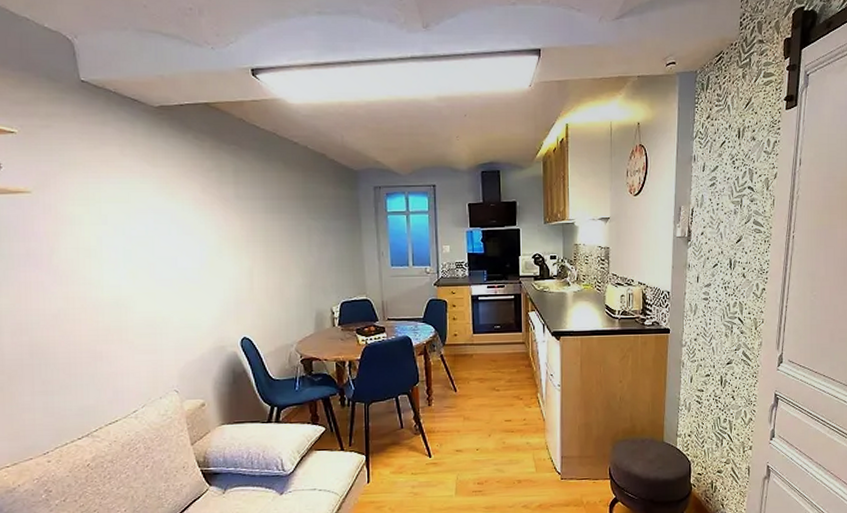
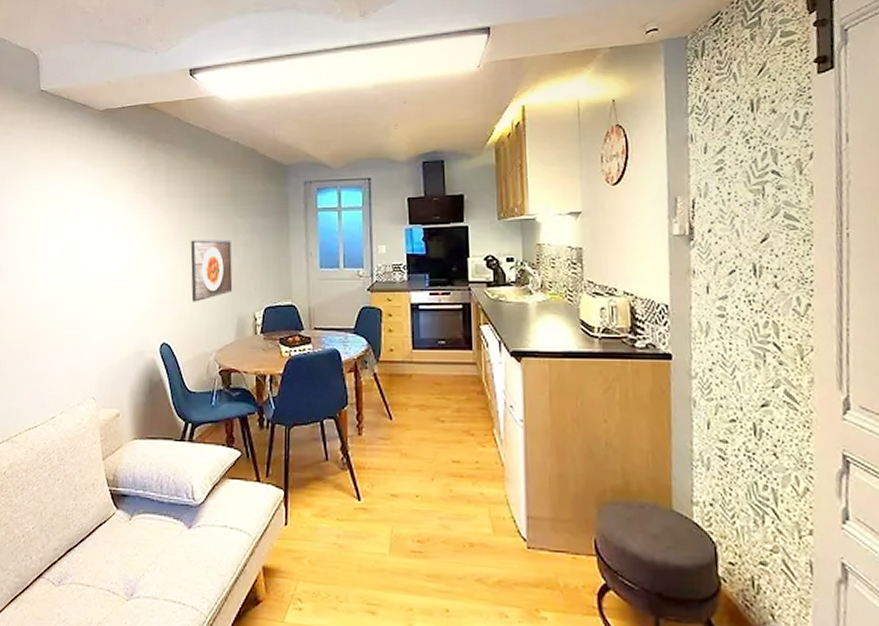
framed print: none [265,241,310,299] -> present [190,240,233,302]

